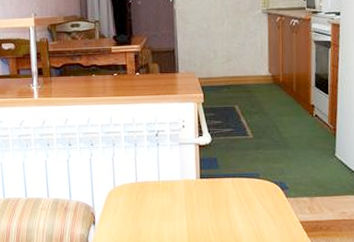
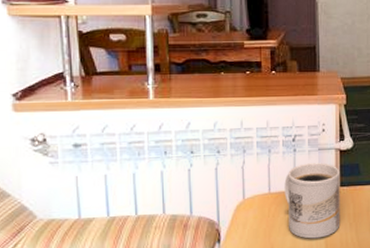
mug: none [149,156,201,225] -> present [284,163,340,239]

